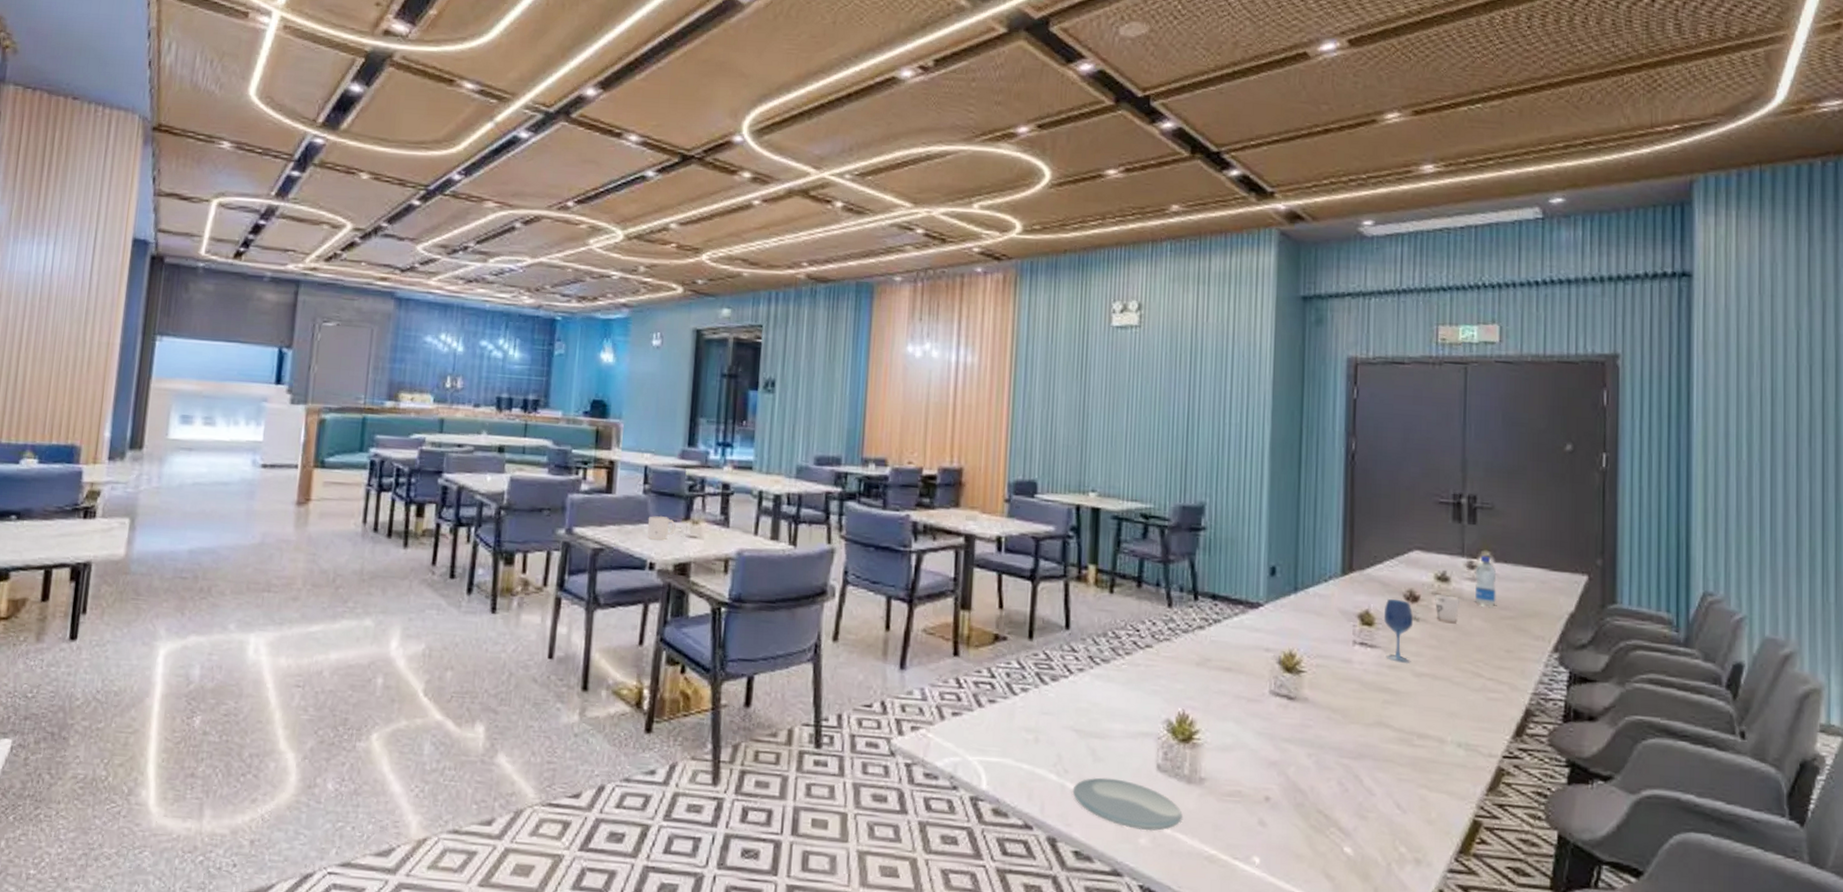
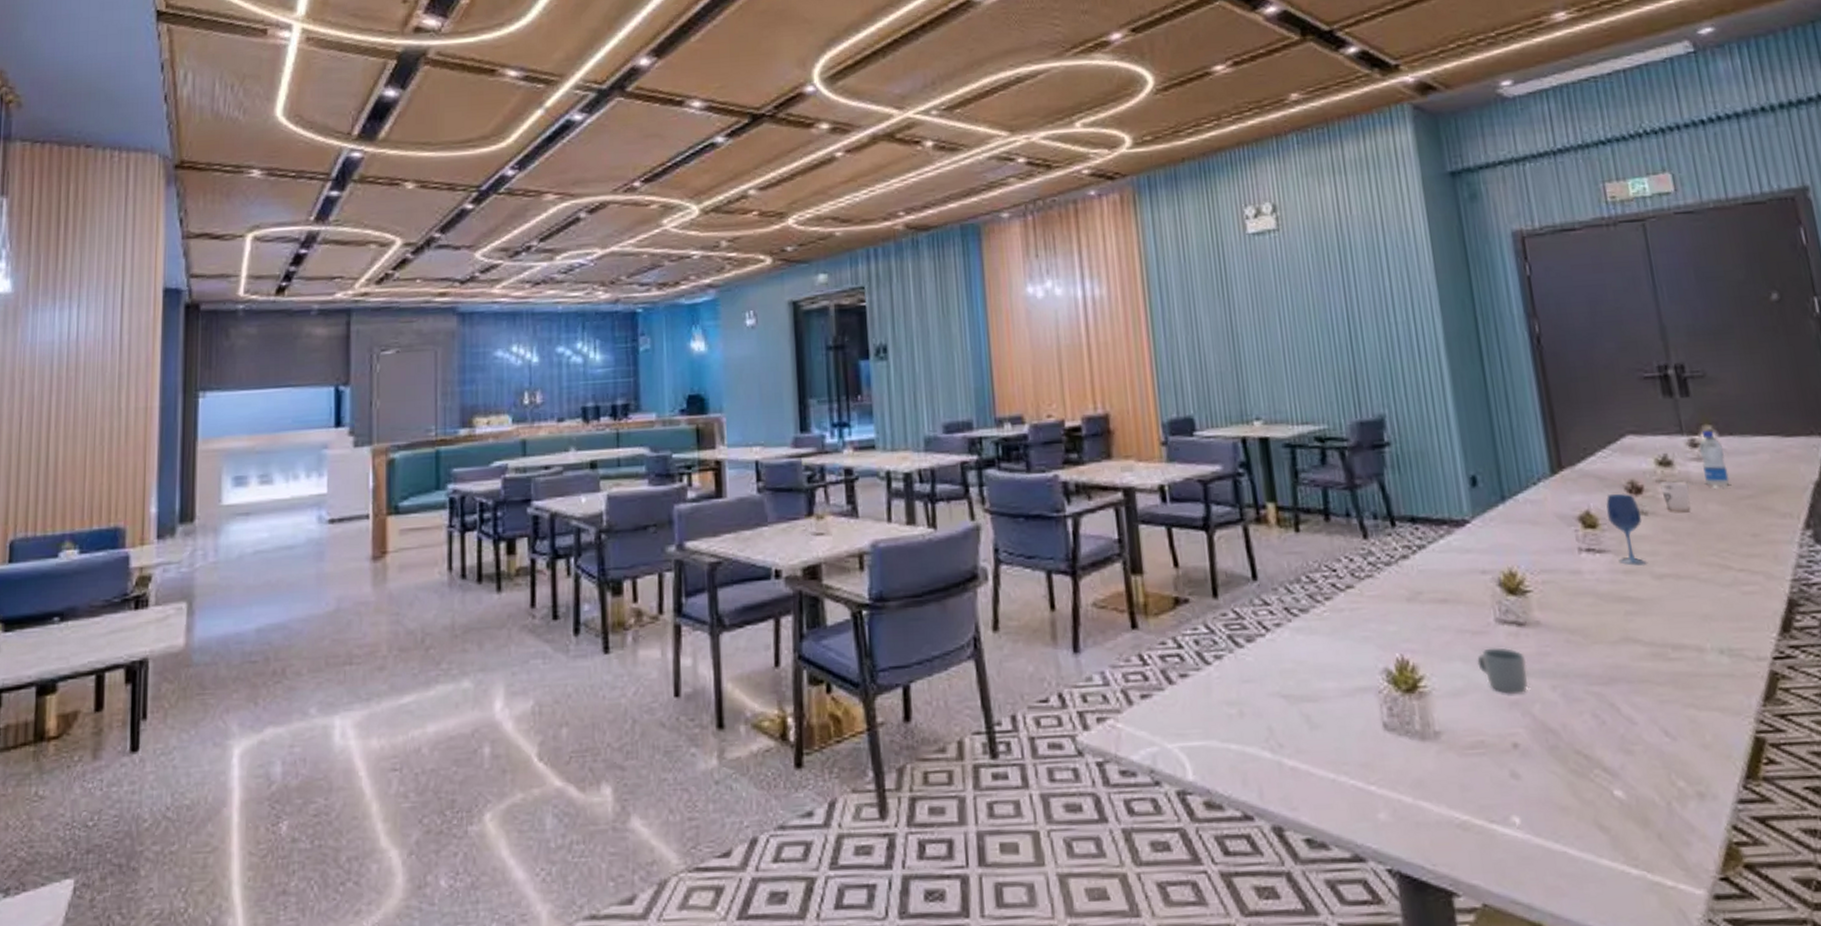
mug: present [647,516,676,540] -> none [766,515,799,544]
plate: present [1072,777,1183,831] -> none [1292,746,1423,803]
cup: none [1247,714,1290,756] -> present [1477,647,1528,694]

